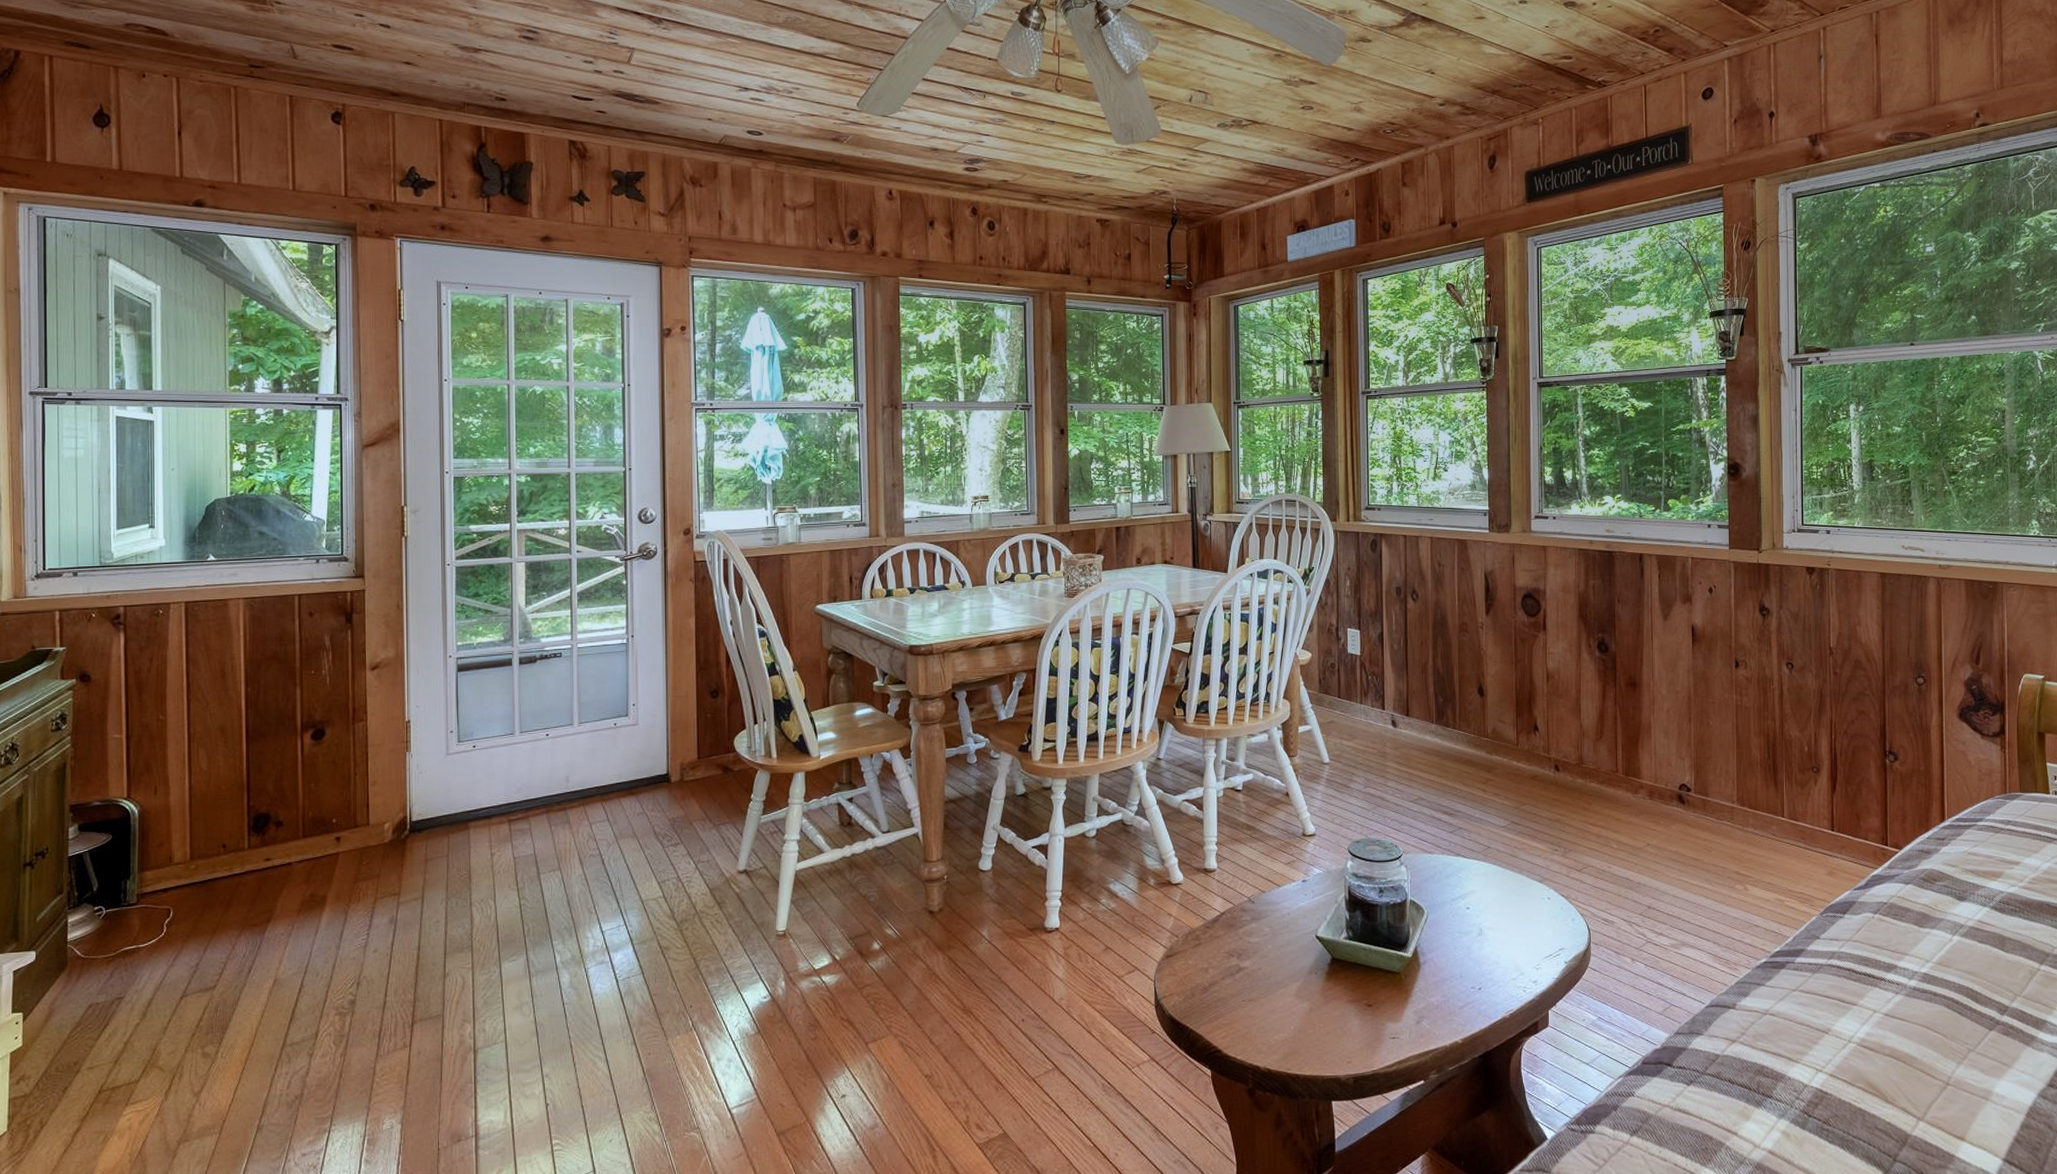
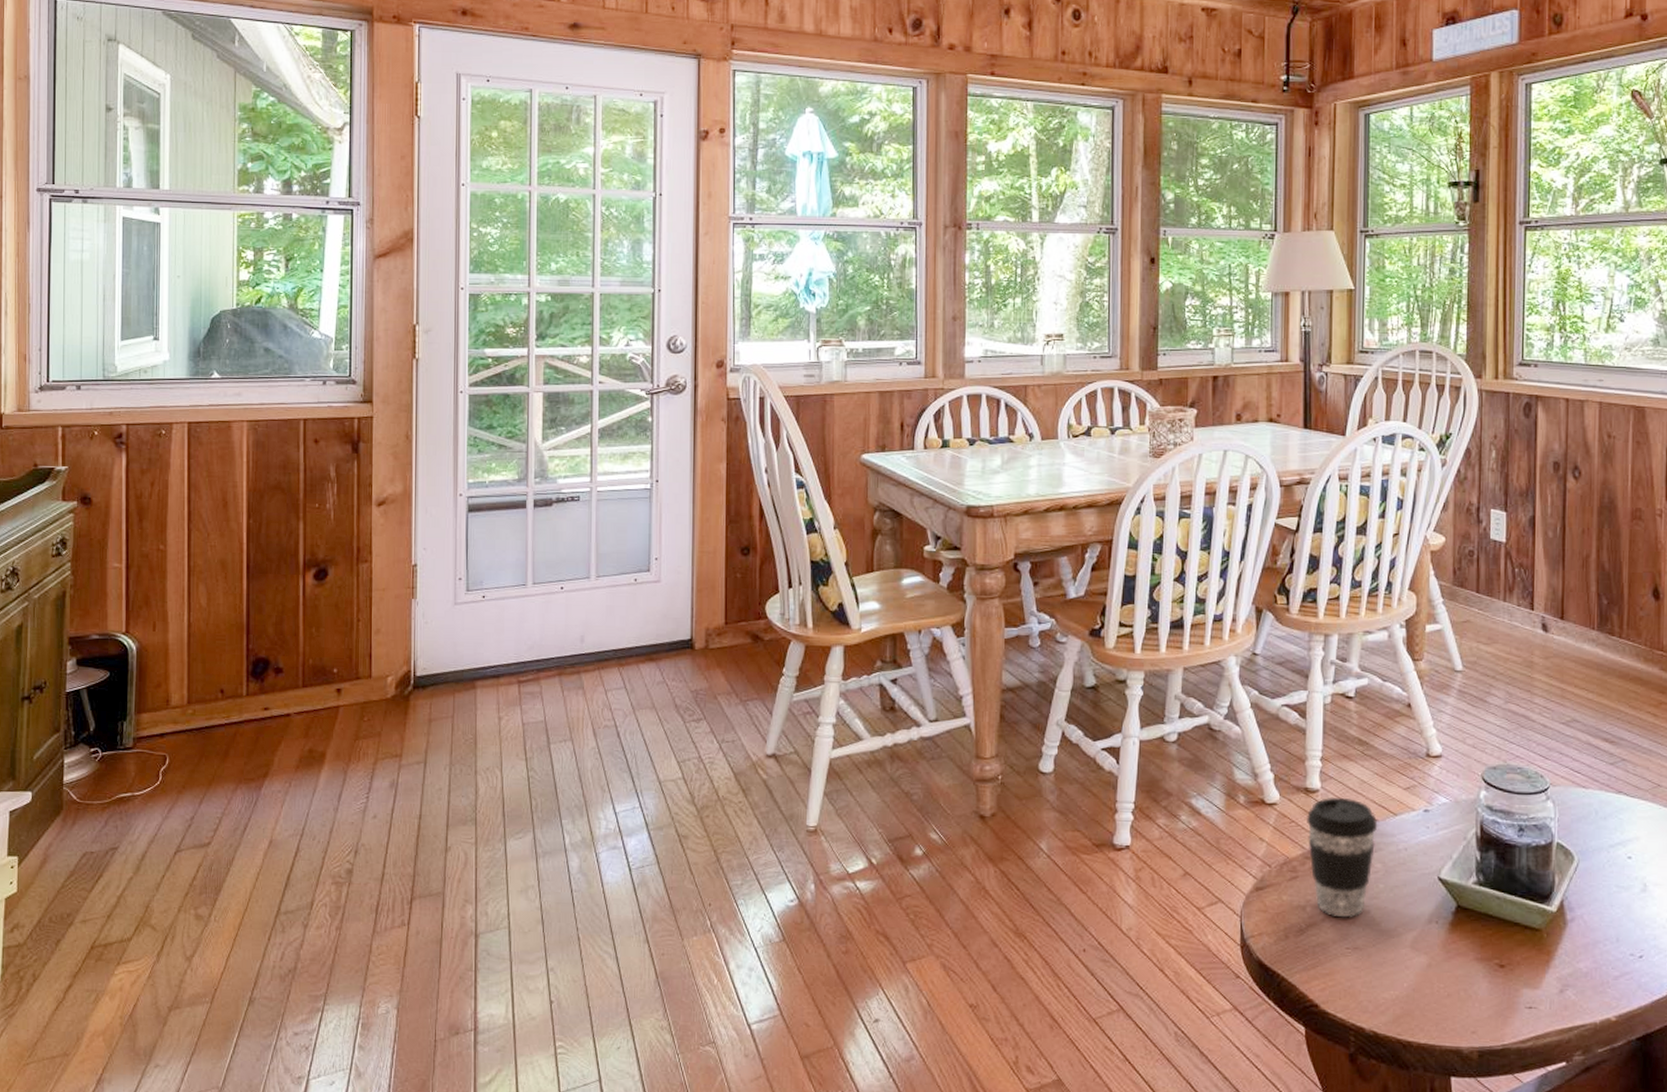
coffee cup: none [1207,874,1265,975] -> present [1307,797,1378,918]

